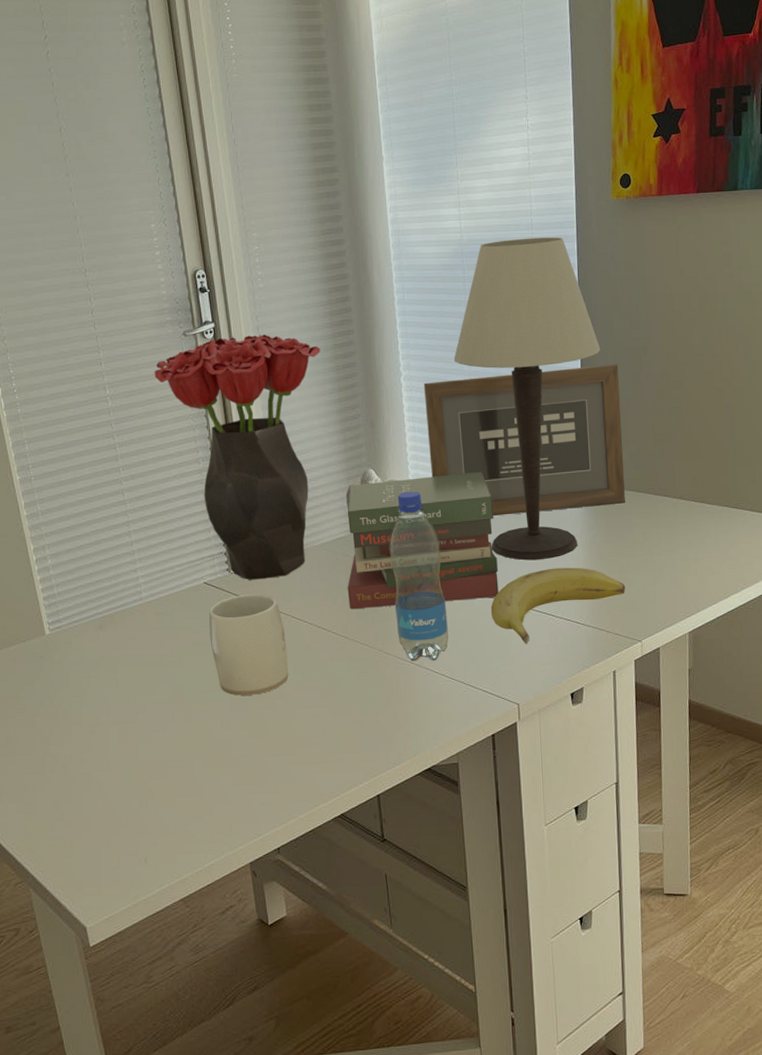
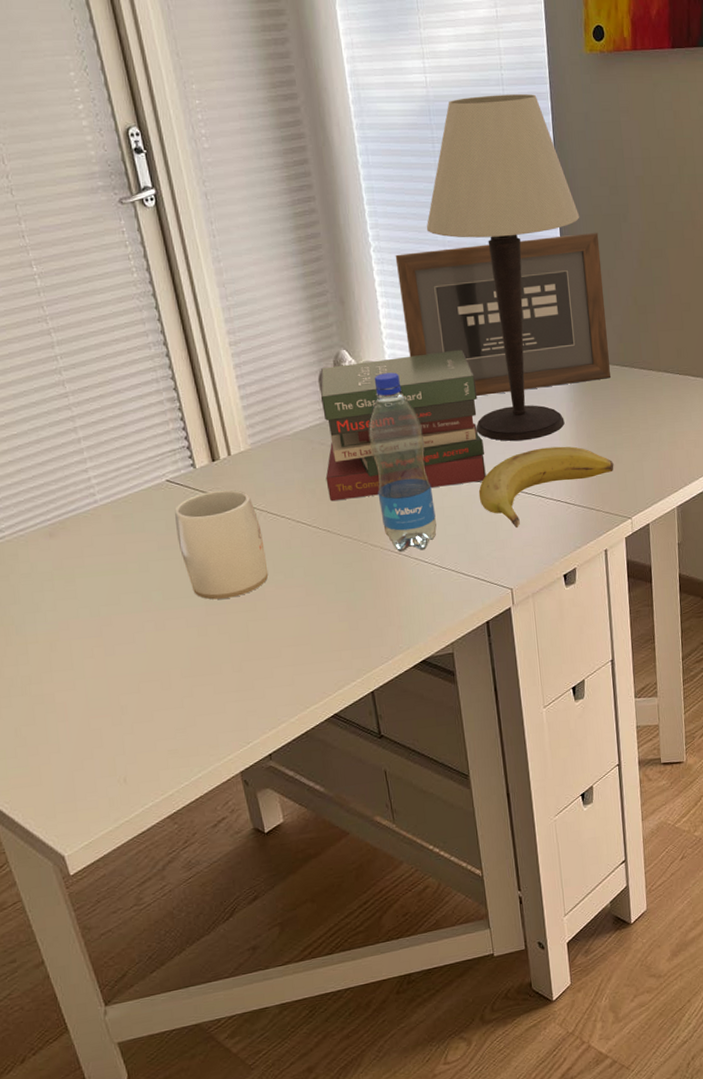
bouquet: present [154,334,321,580] -> none [88,201,279,475]

